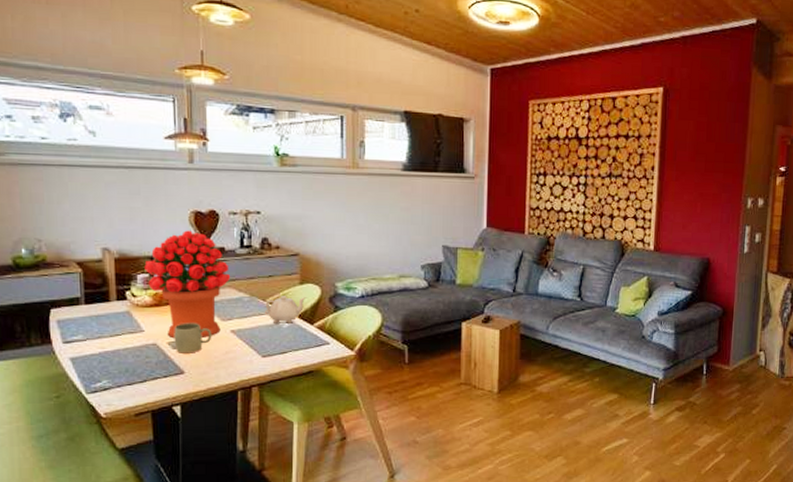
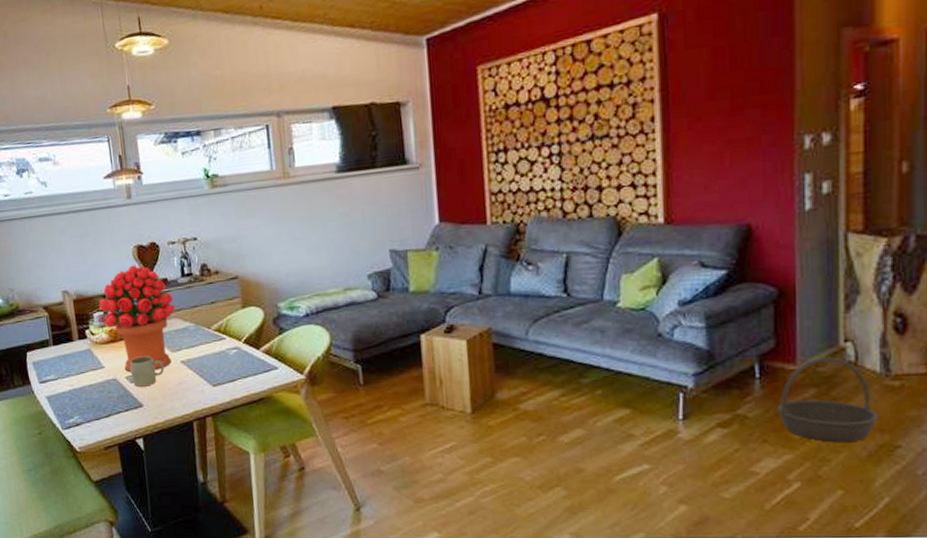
teapot: present [265,296,306,323] -> none [210,321,250,351]
basket: none [715,362,775,424] -> present [777,357,878,442]

